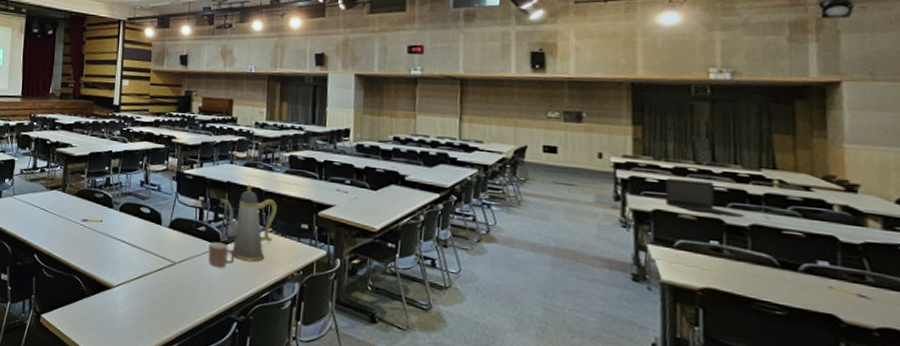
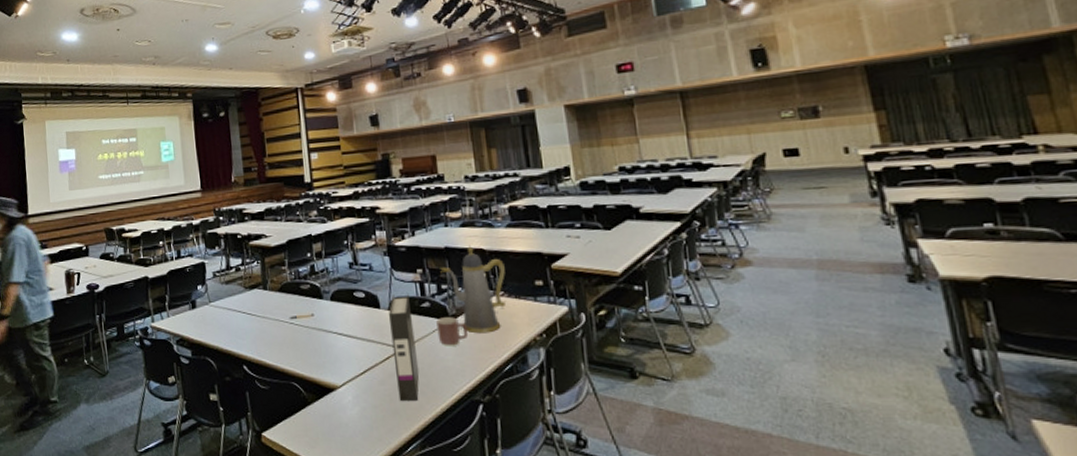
binder: none [165,215,189,309] -> present [388,293,419,402]
laptop: present [664,178,744,218] -> none [923,160,1015,196]

